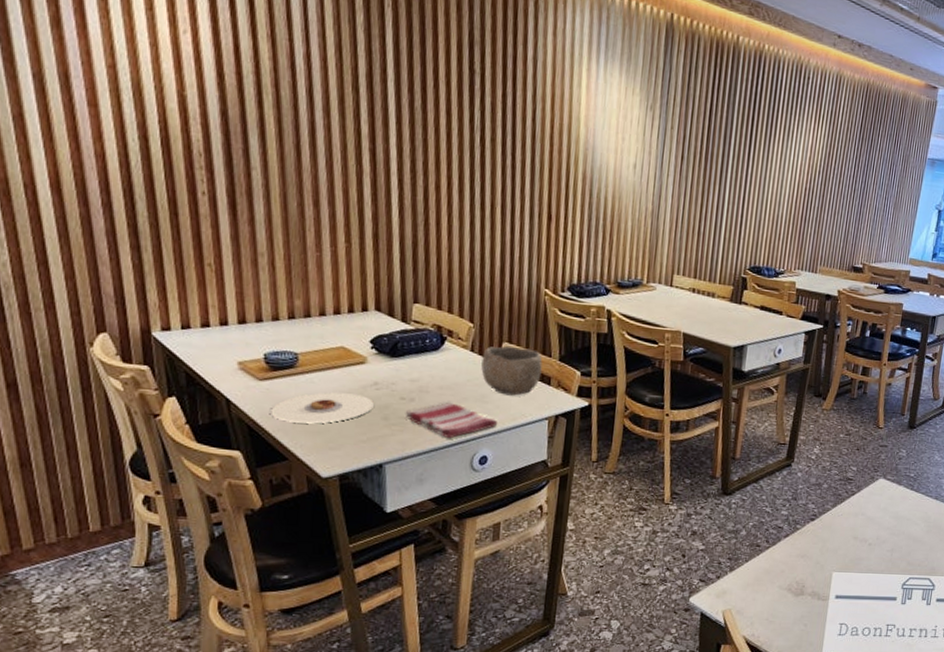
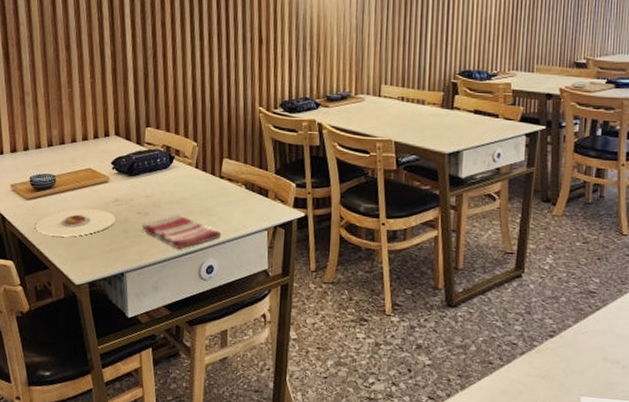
bowl: present [481,345,543,396] -> none [205,161,260,208]

